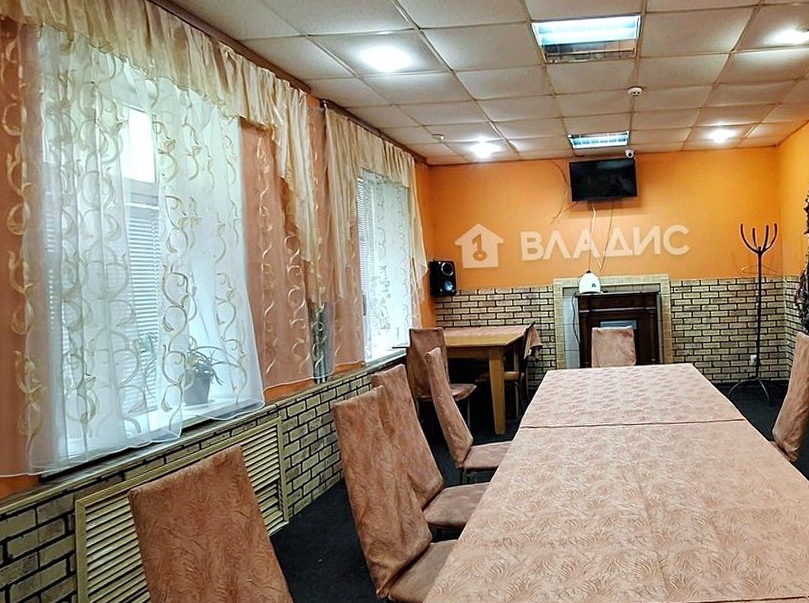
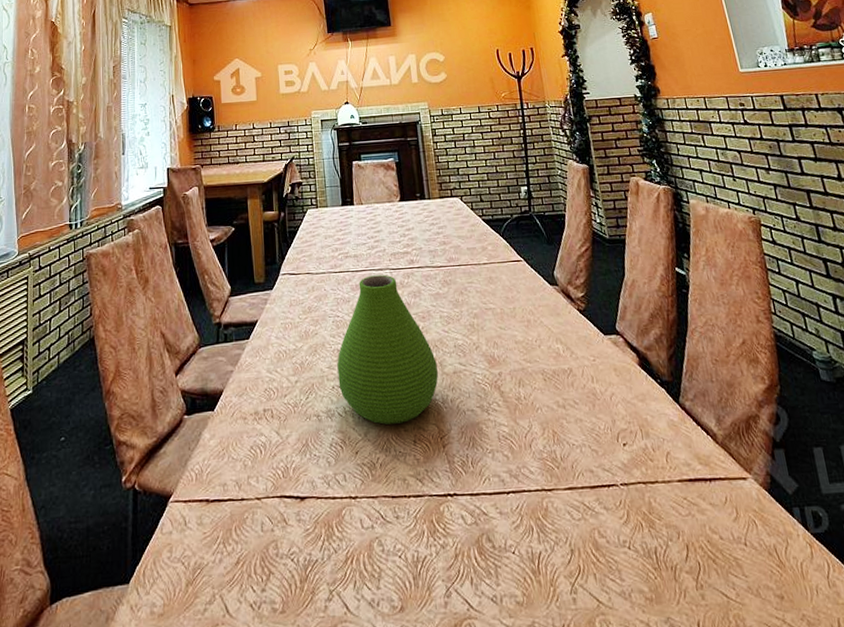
vase: none [570,429,660,551] -> present [337,274,438,425]

